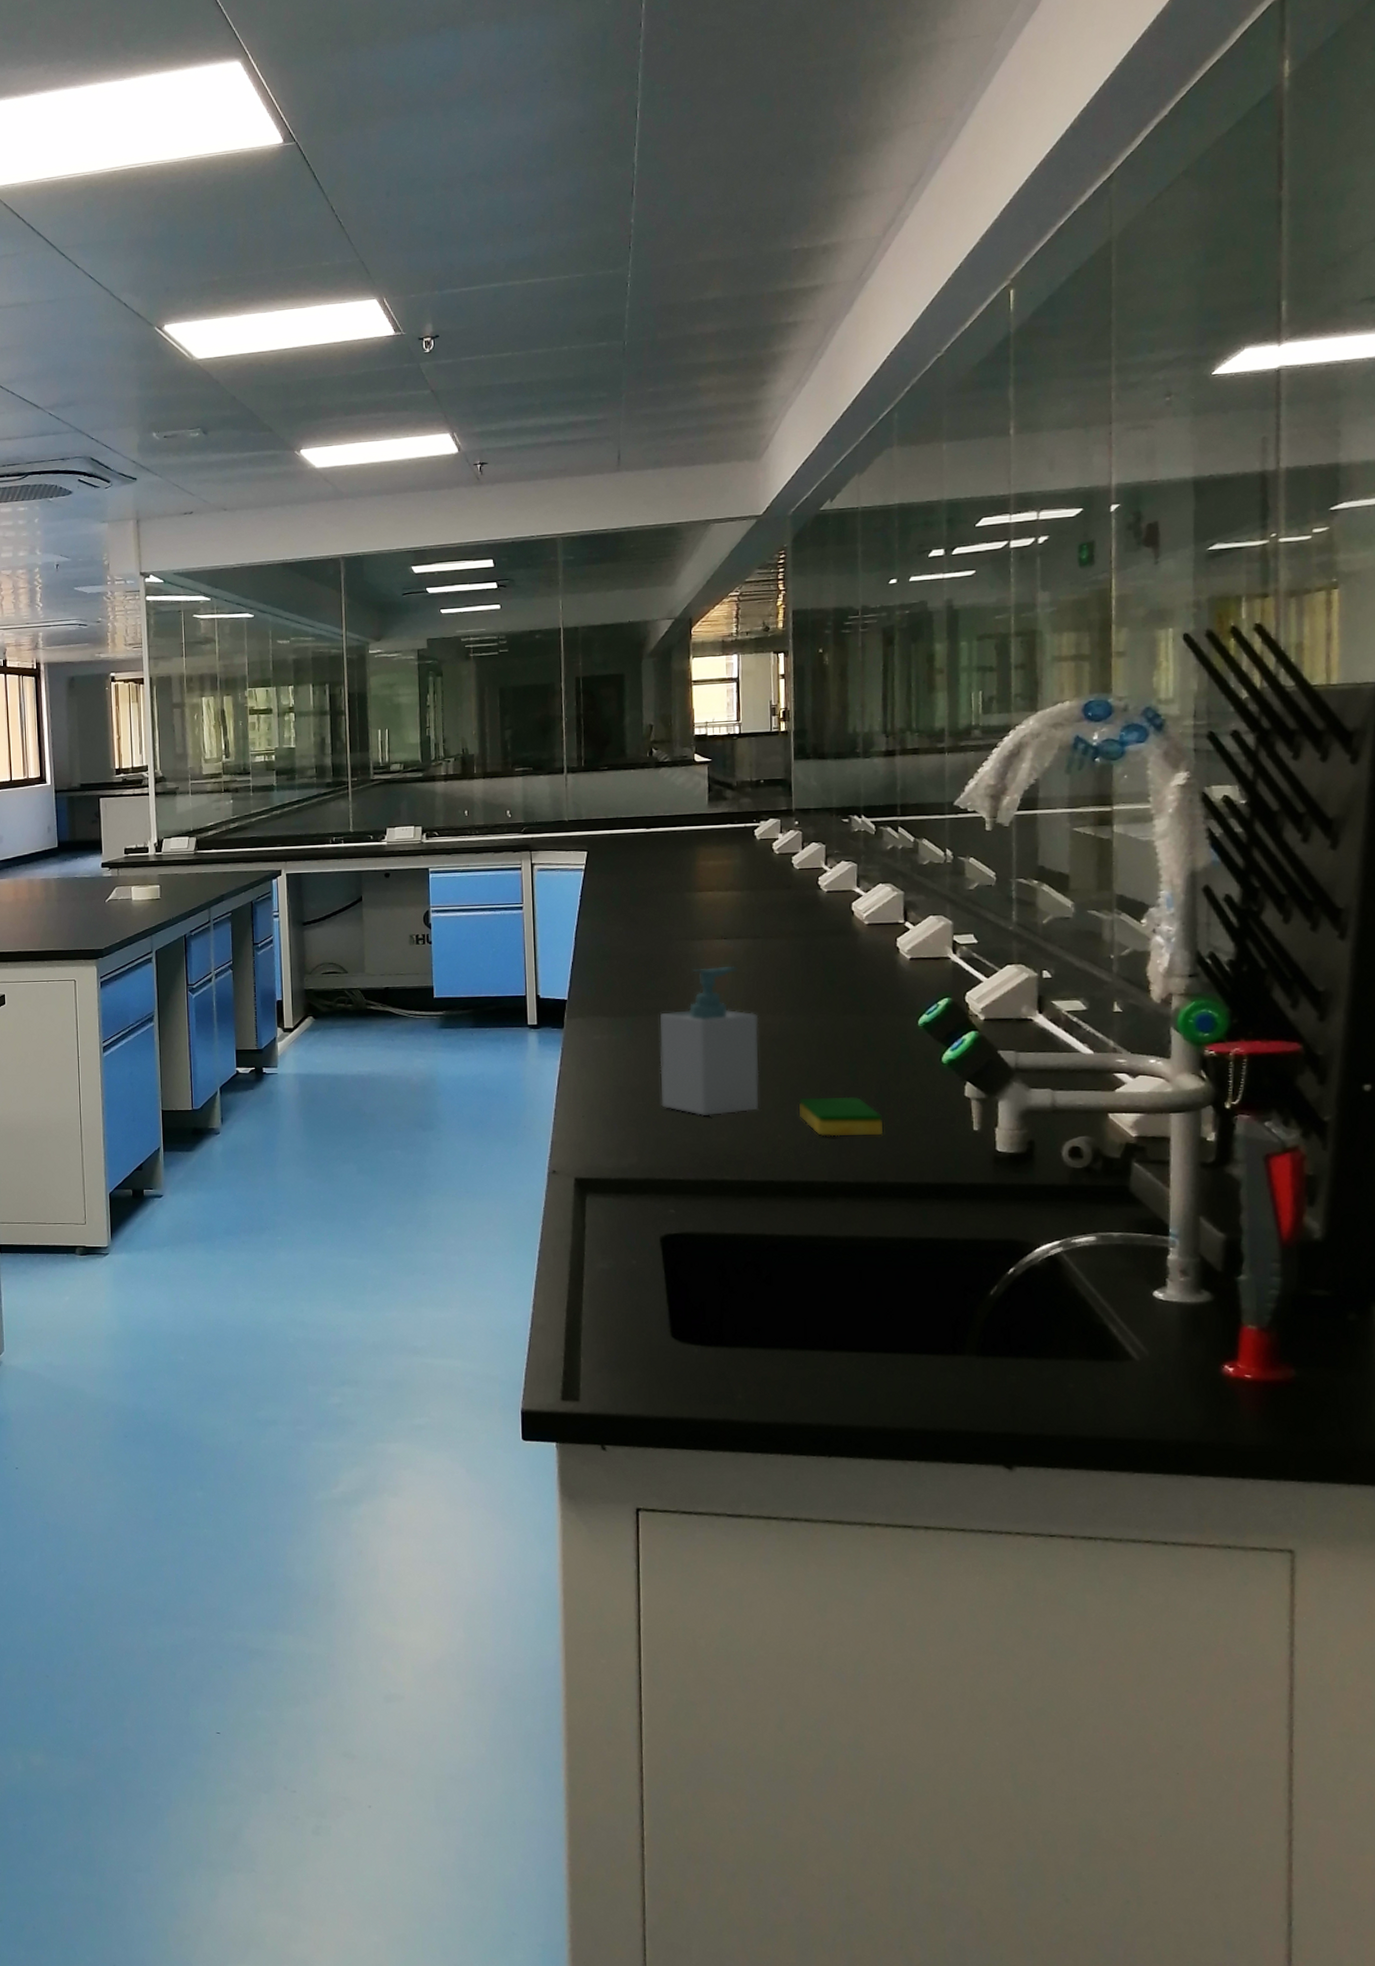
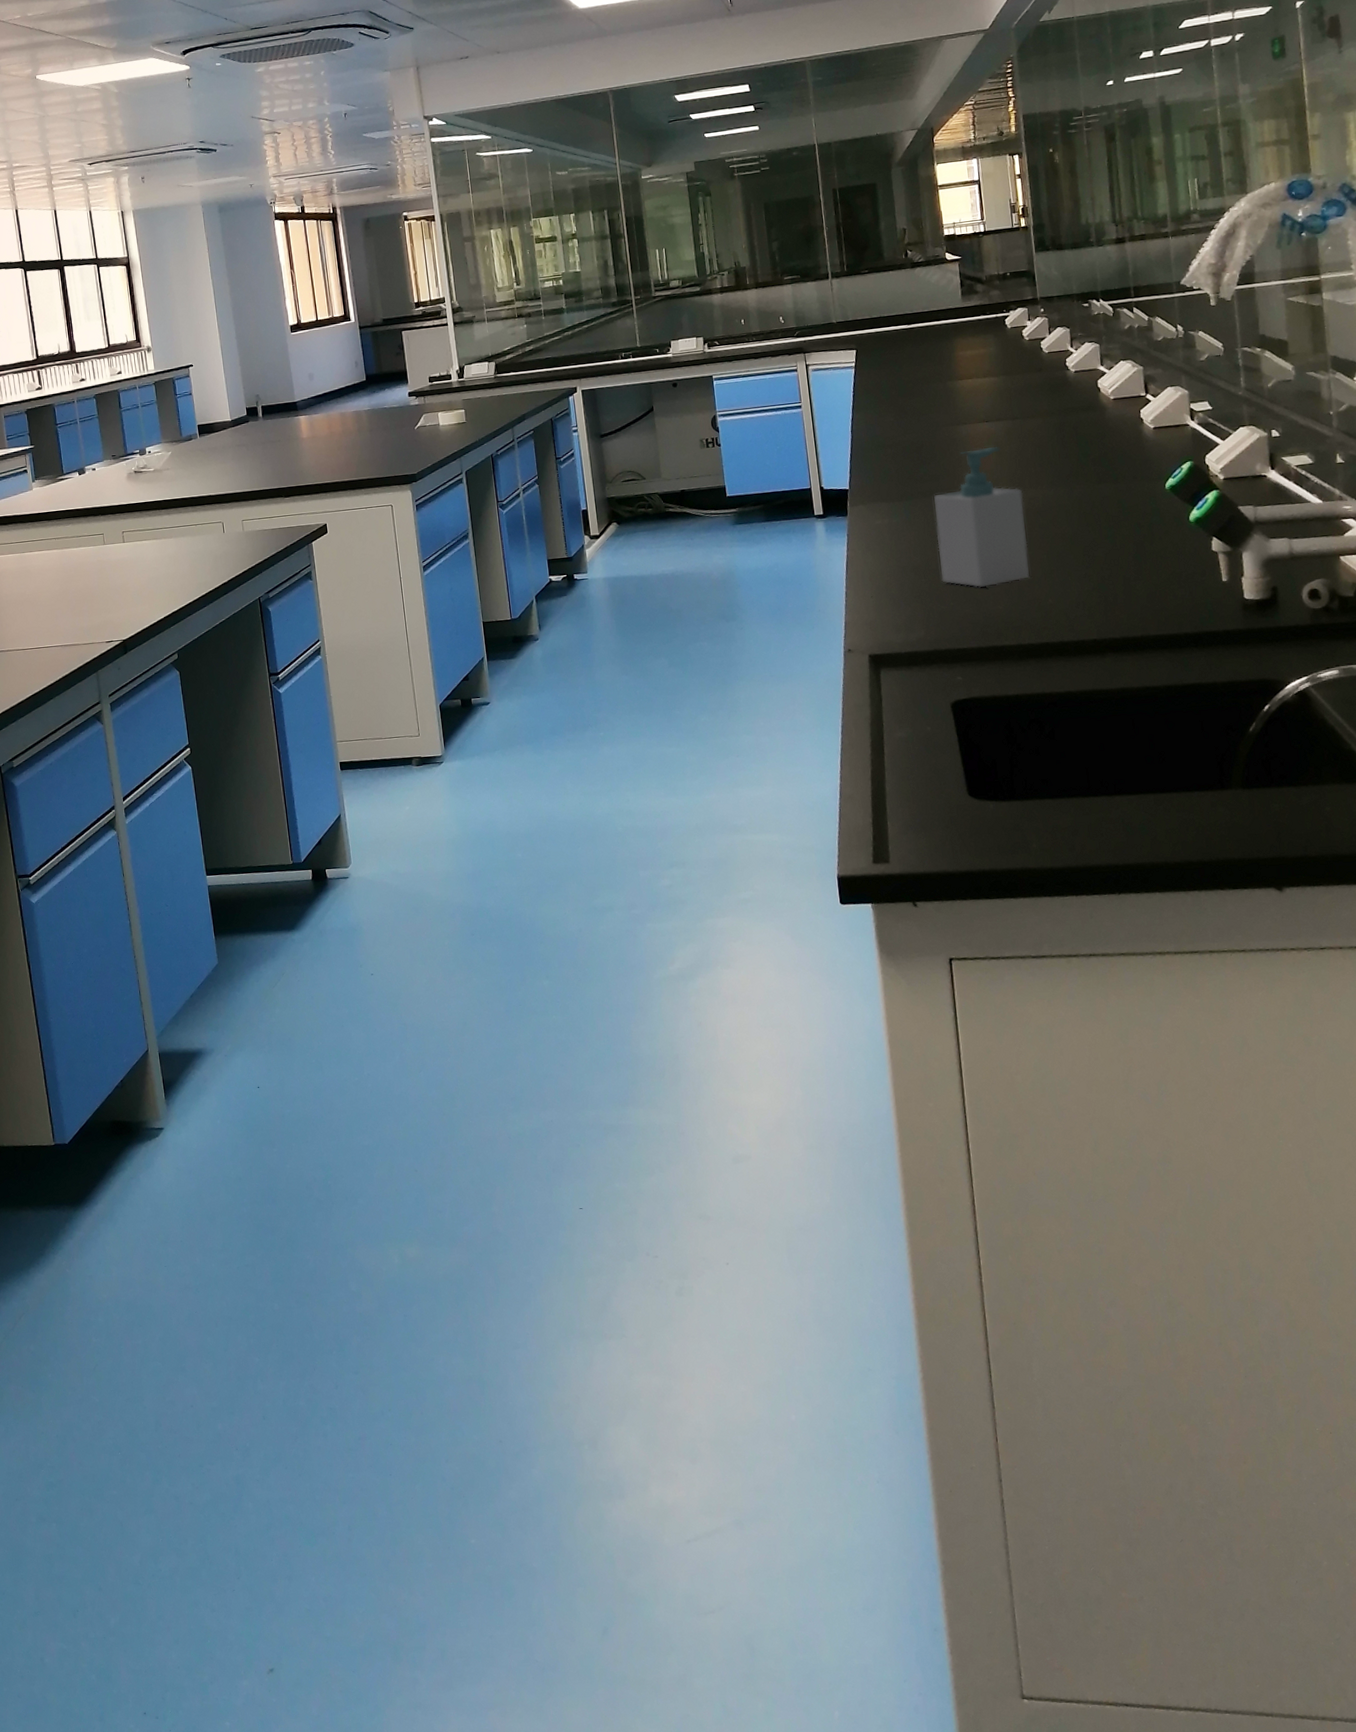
dish sponge: present [798,1096,883,1137] -> none [1064,559,1142,598]

